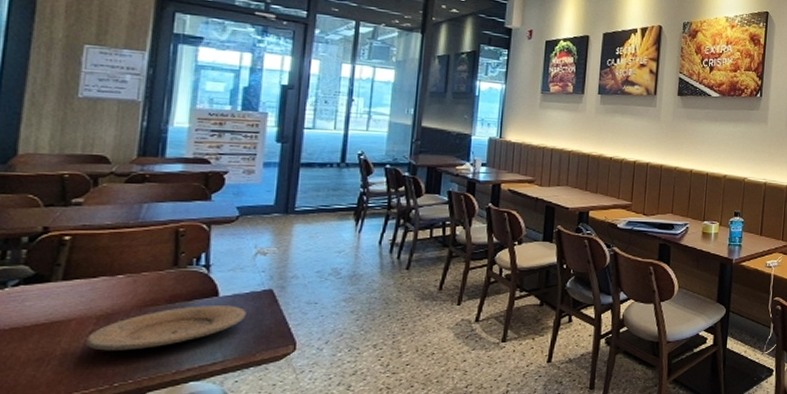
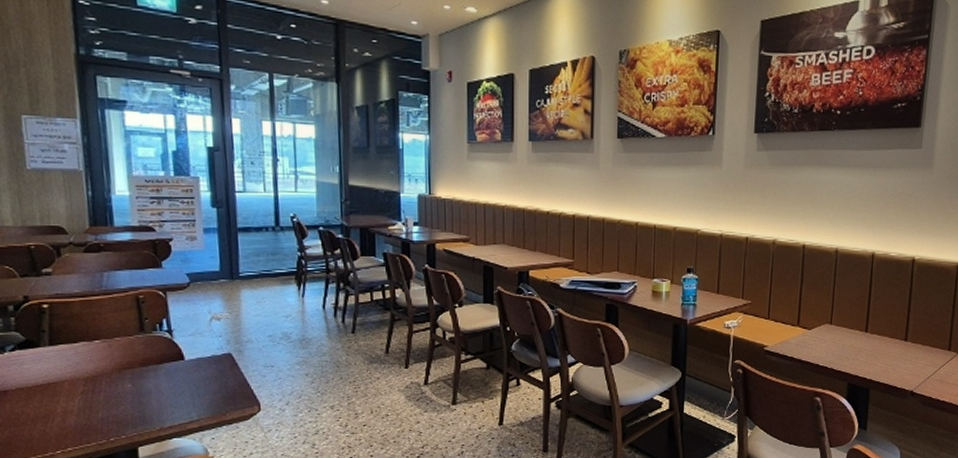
plate: present [86,306,246,351] -> none [80,369,212,409]

